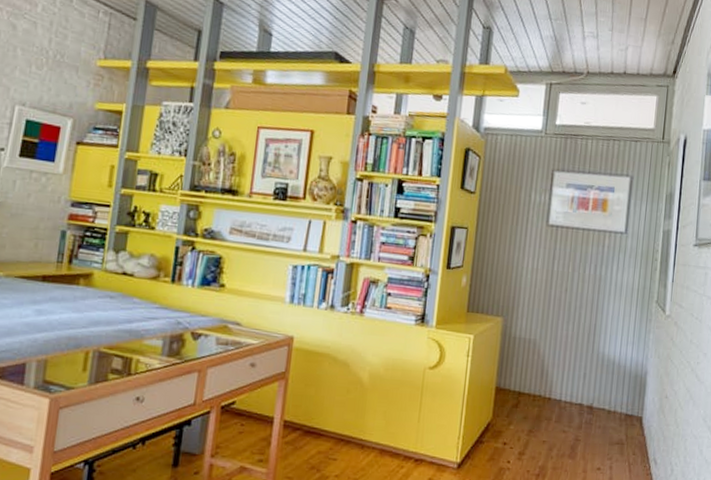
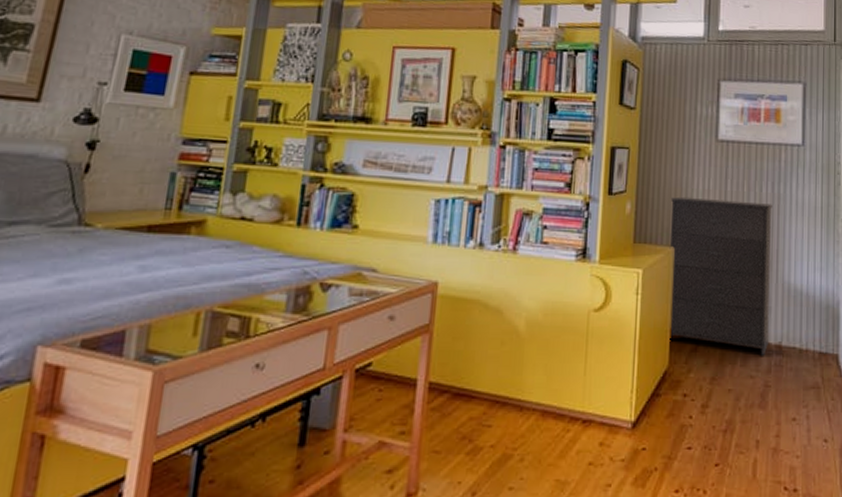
dresser: none [494,273,594,415] -> present [669,196,772,356]

